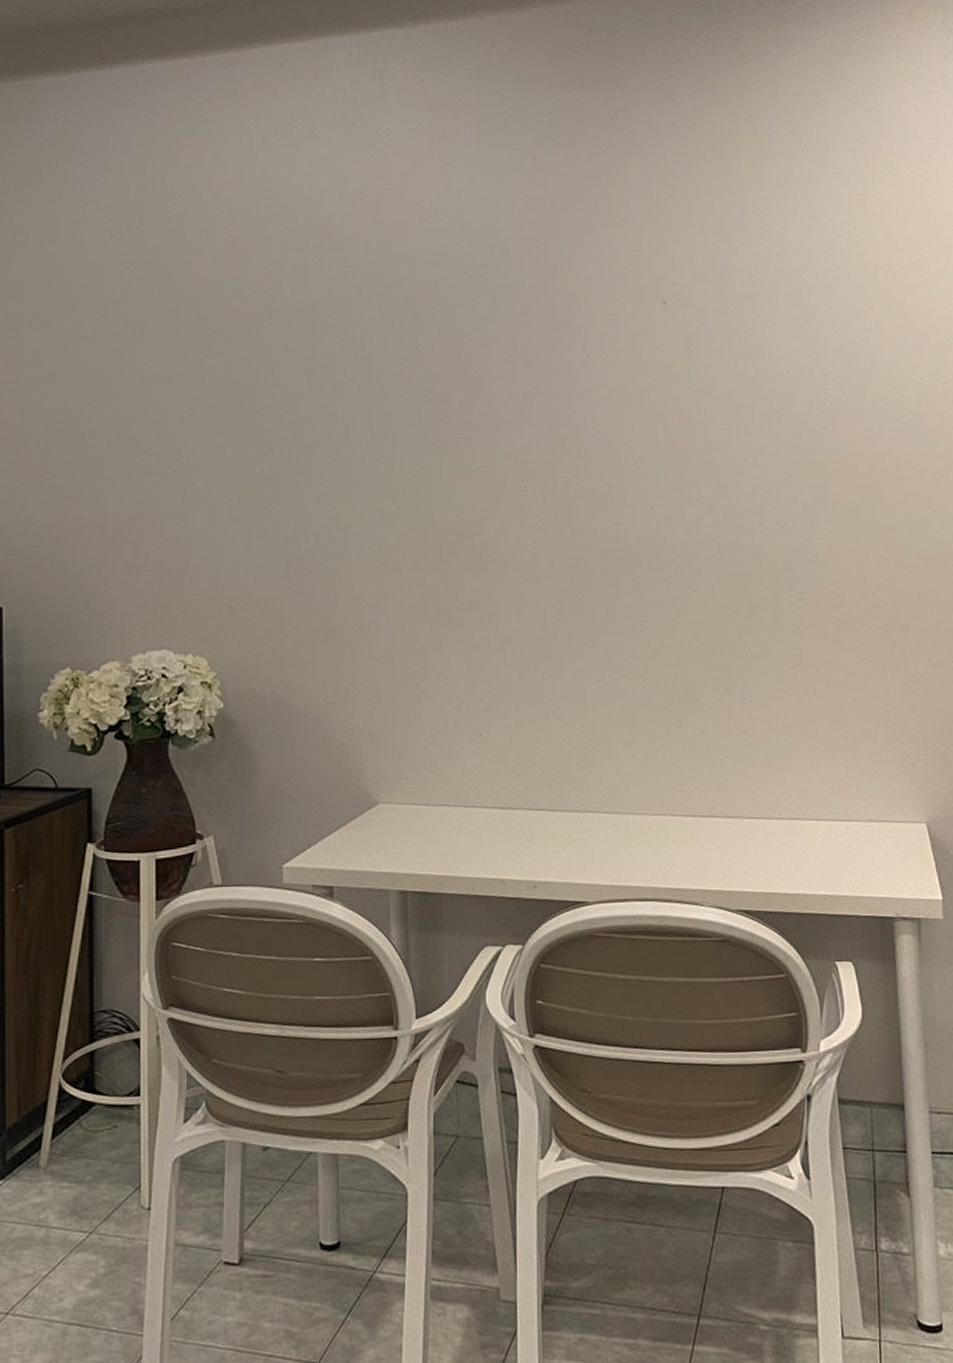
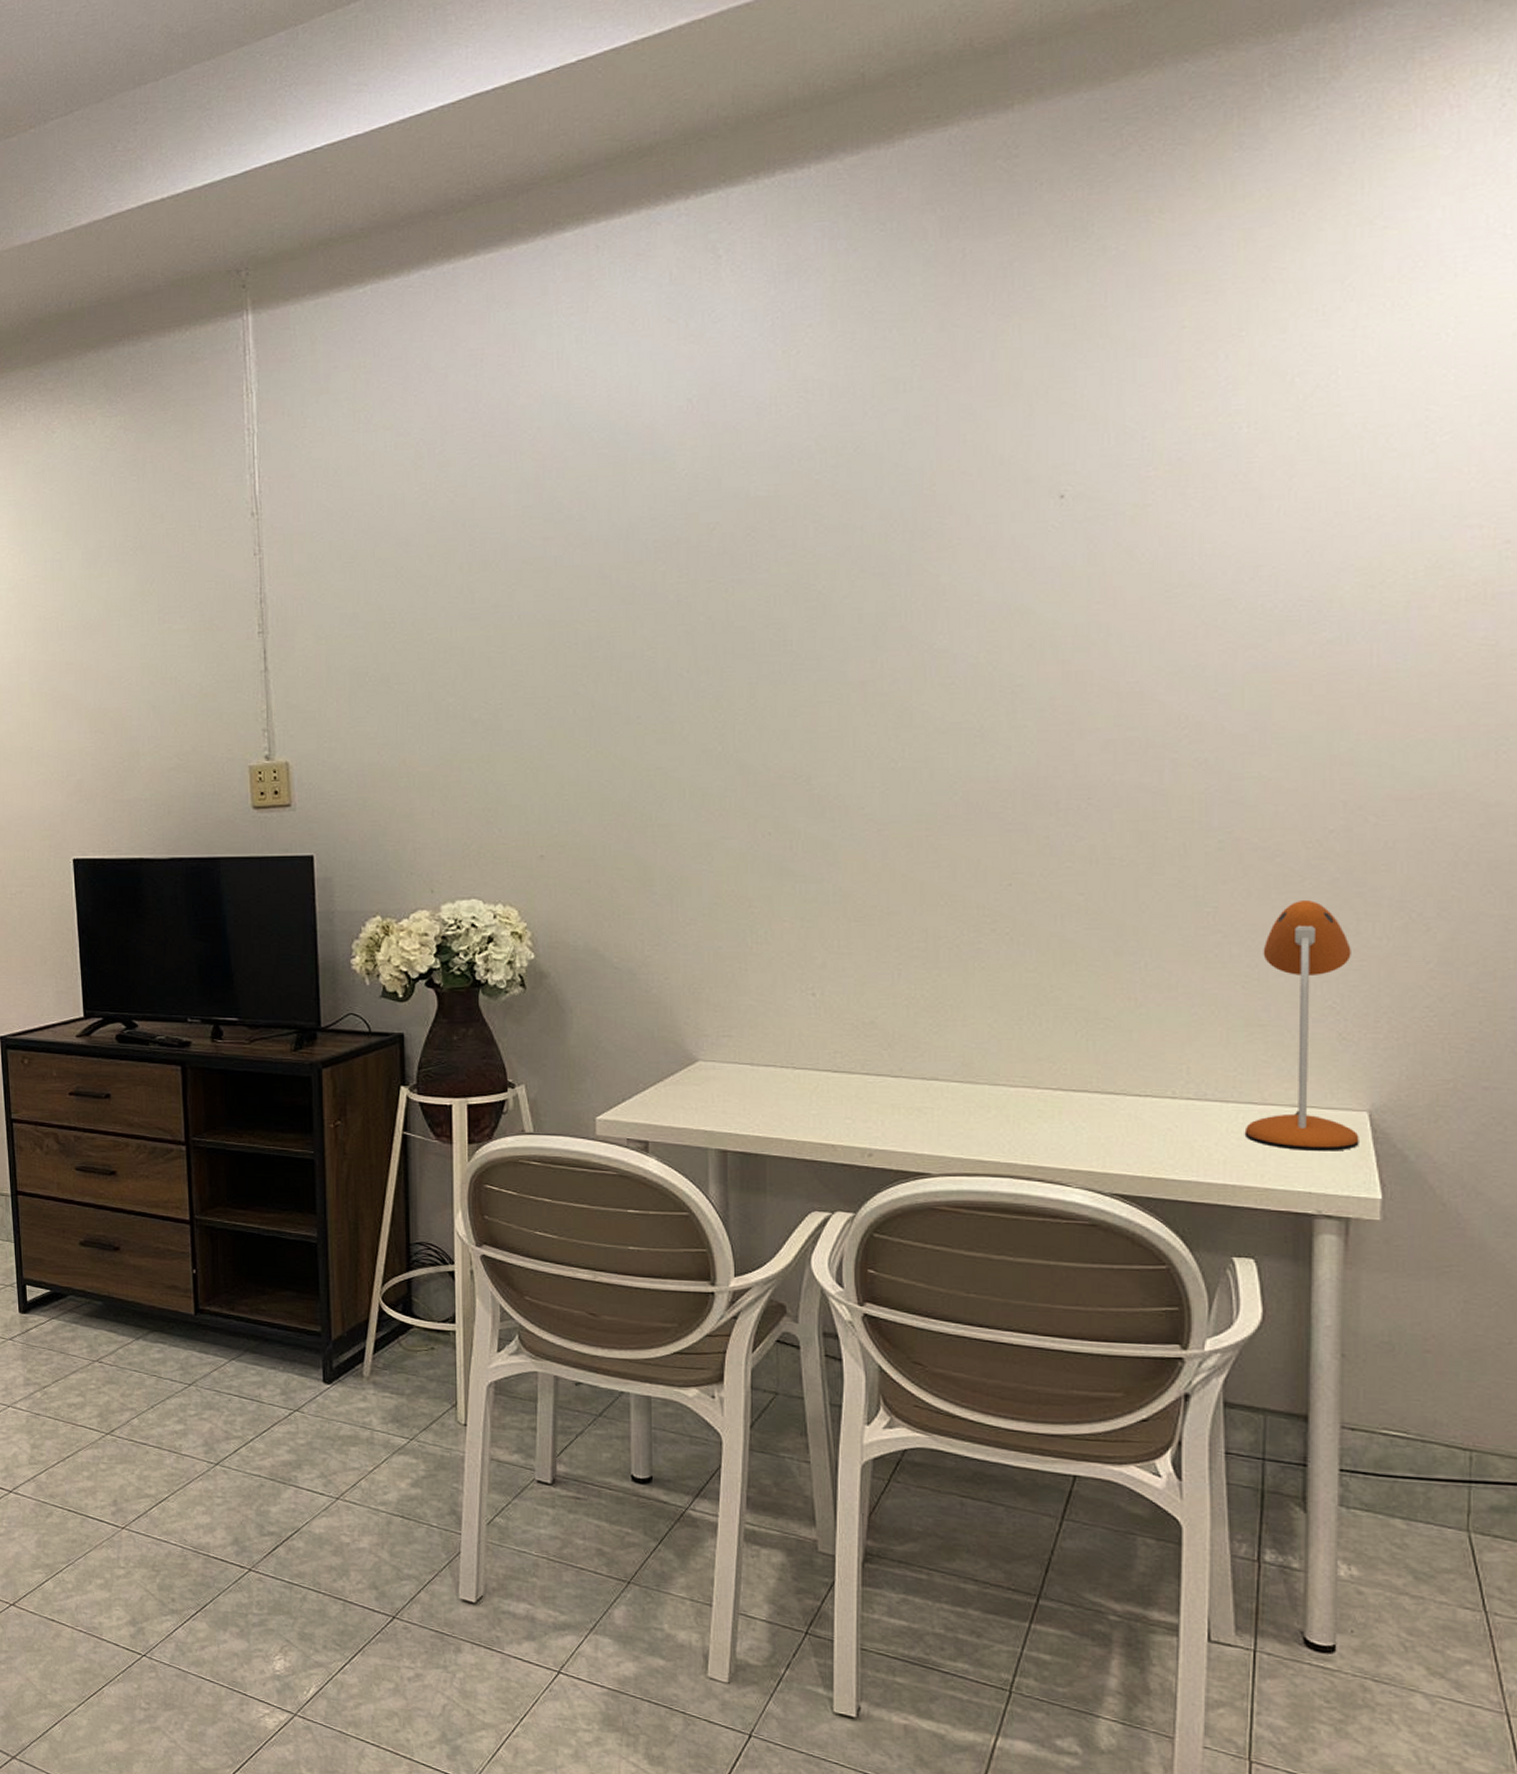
desk lamp: none [836,641,922,860] -> present [1244,899,1359,1151]

